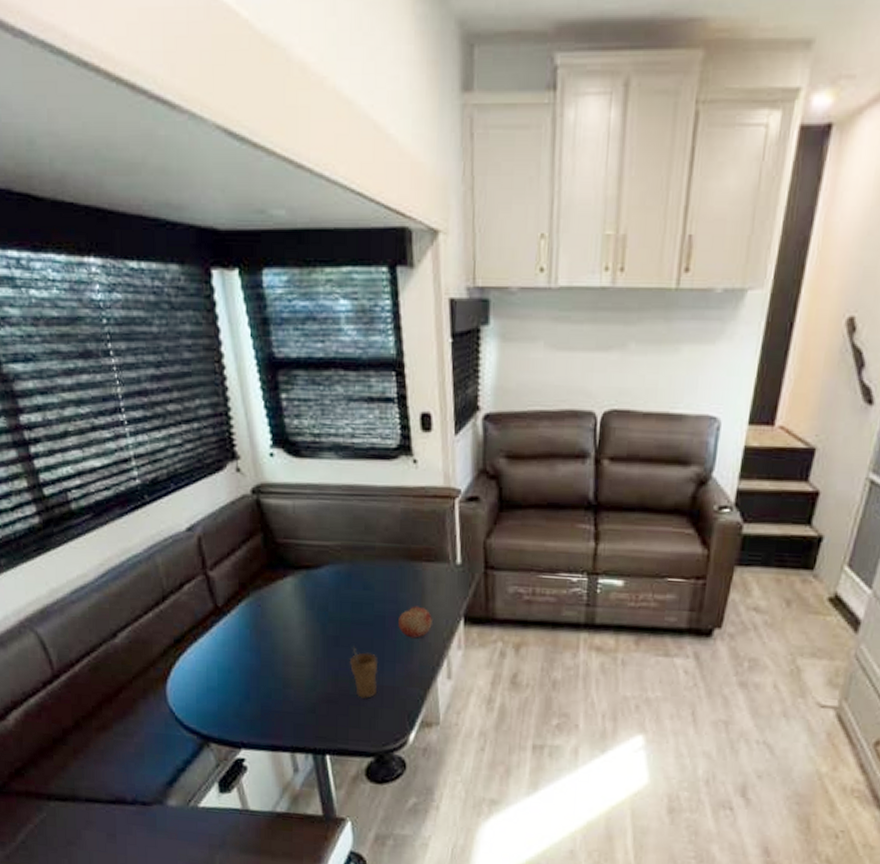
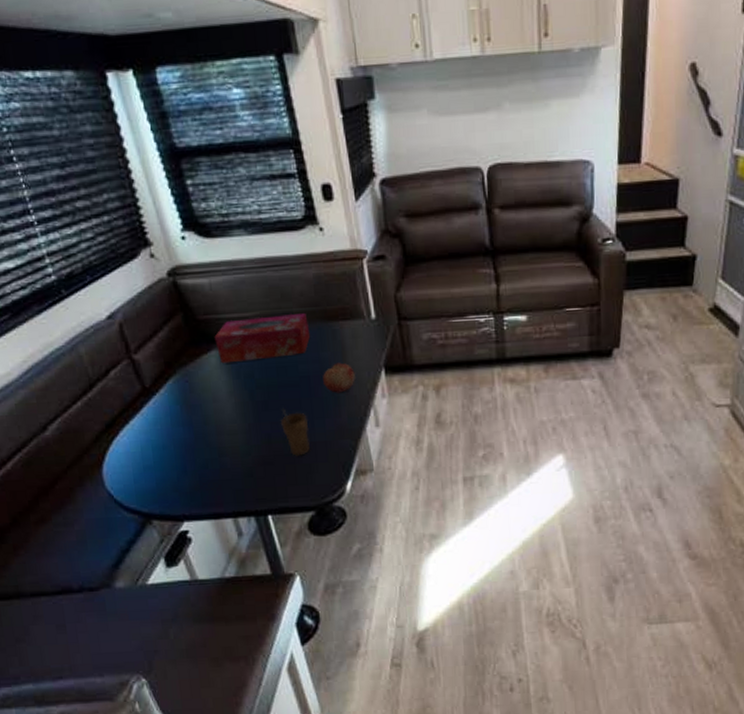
tissue box: none [292,547,391,593] -> present [214,314,311,364]

